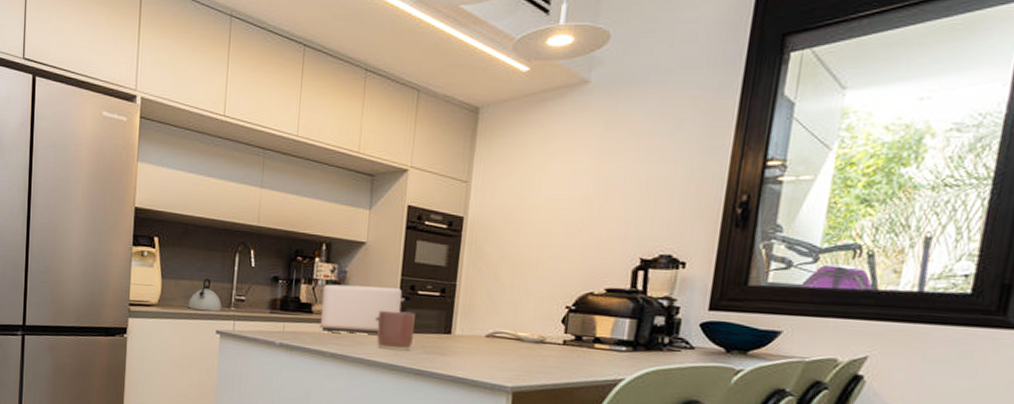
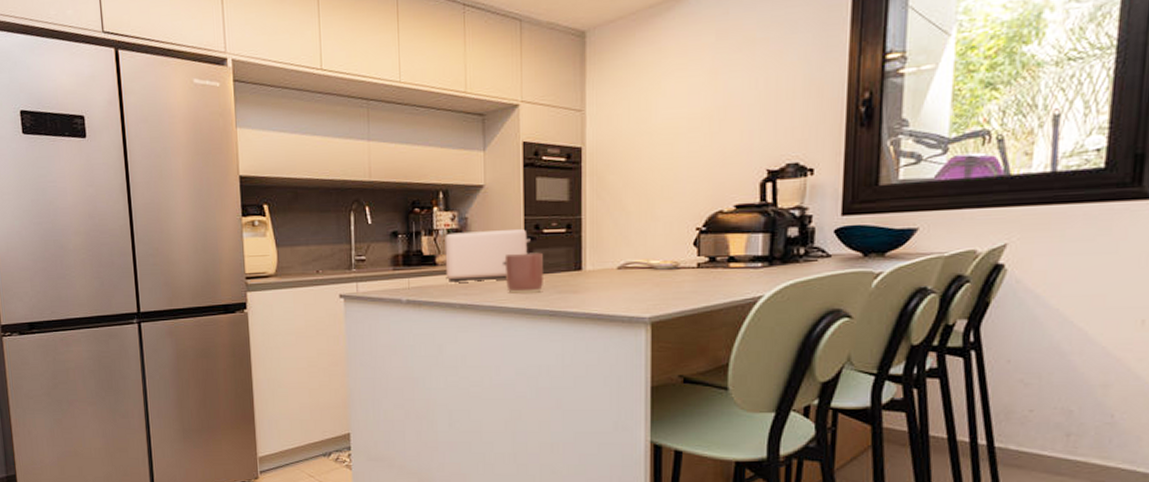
kettle: present [187,278,222,312] -> none [306,241,342,276]

